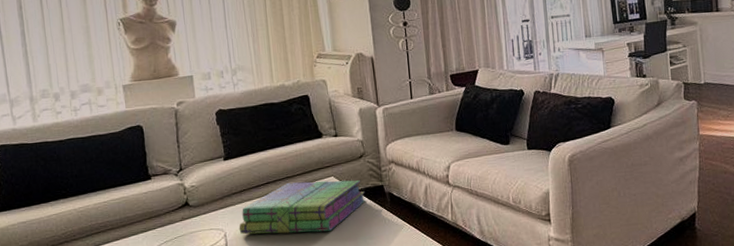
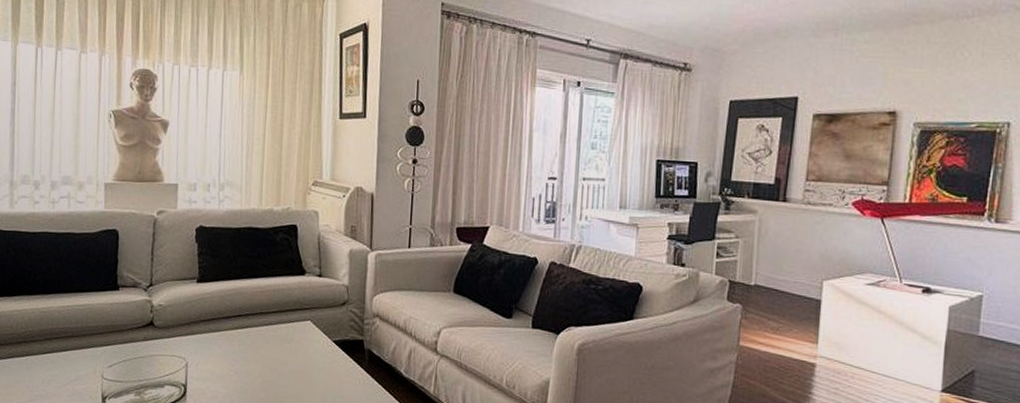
stack of books: present [239,180,367,235] -> none [202,319,343,381]

